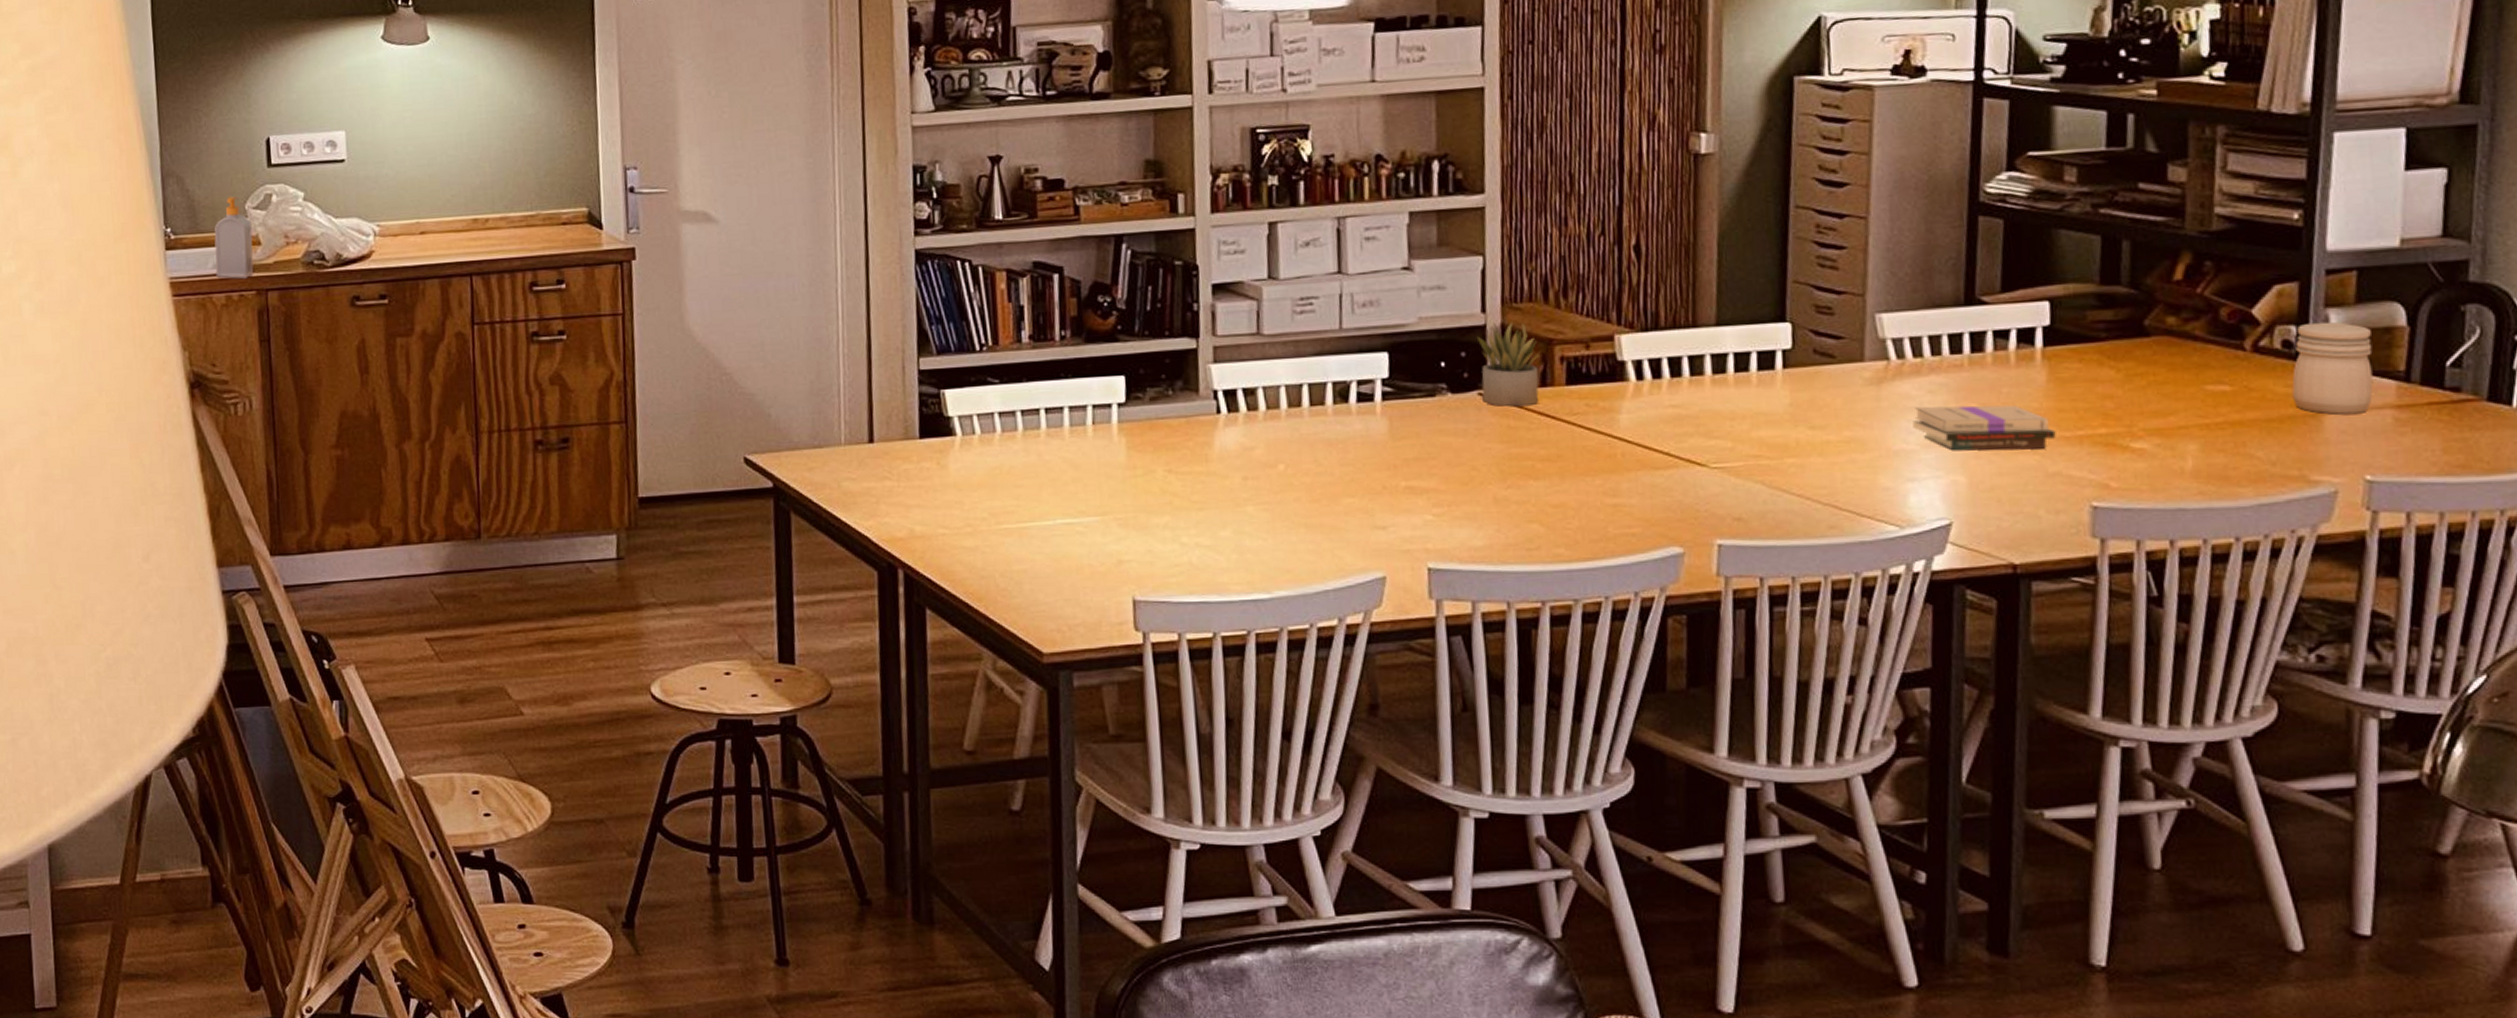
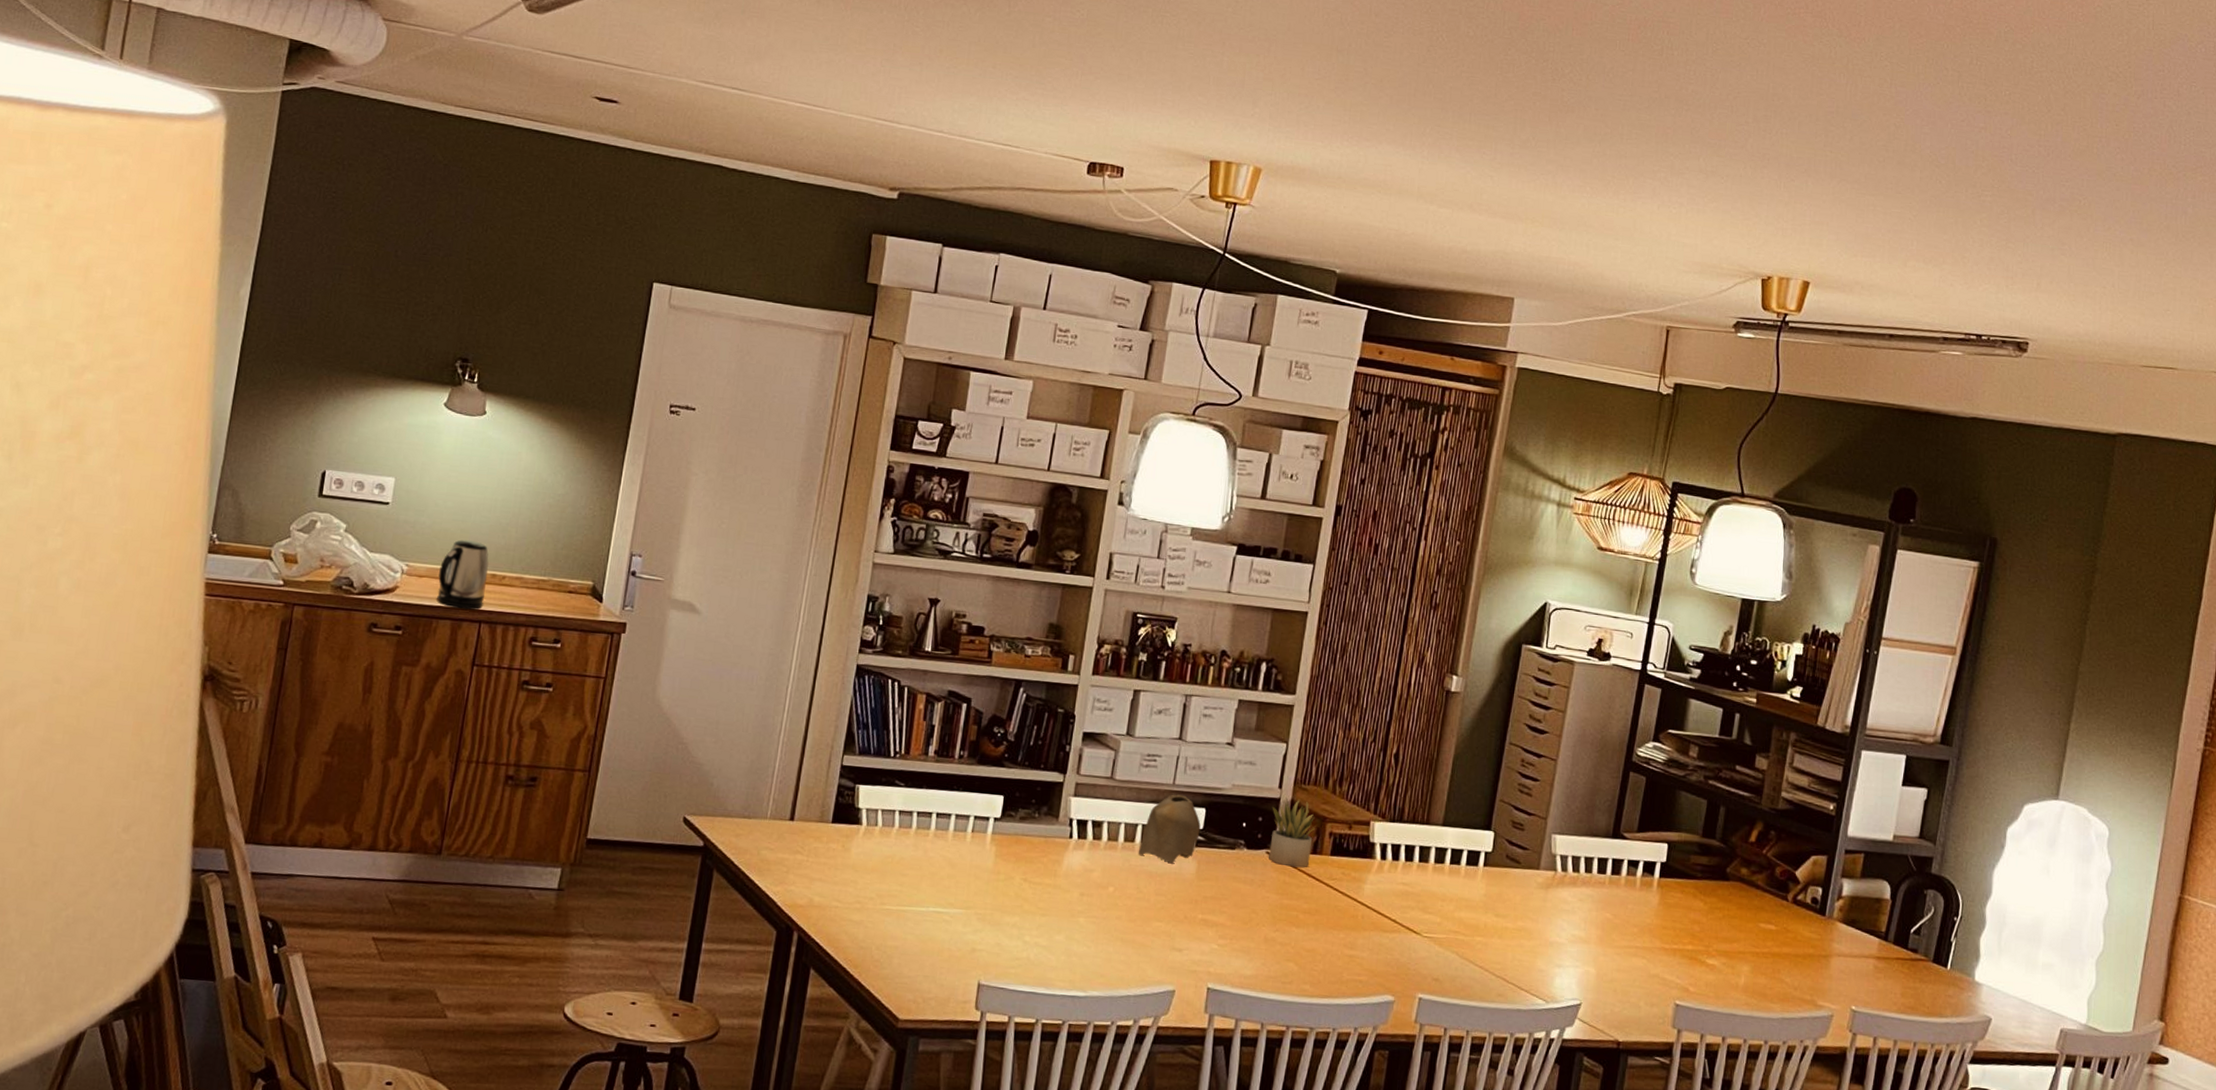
soap bottle: present [214,196,254,280] -> none [249,516,293,592]
kettle: none [414,185,470,265] -> present [437,539,489,611]
ceramic vessel: none [1309,340,1386,426] -> present [1139,794,1201,864]
books: present [1913,405,2056,451] -> none [1565,910,1659,955]
jar: present [2291,321,2374,416] -> none [1813,887,1868,960]

